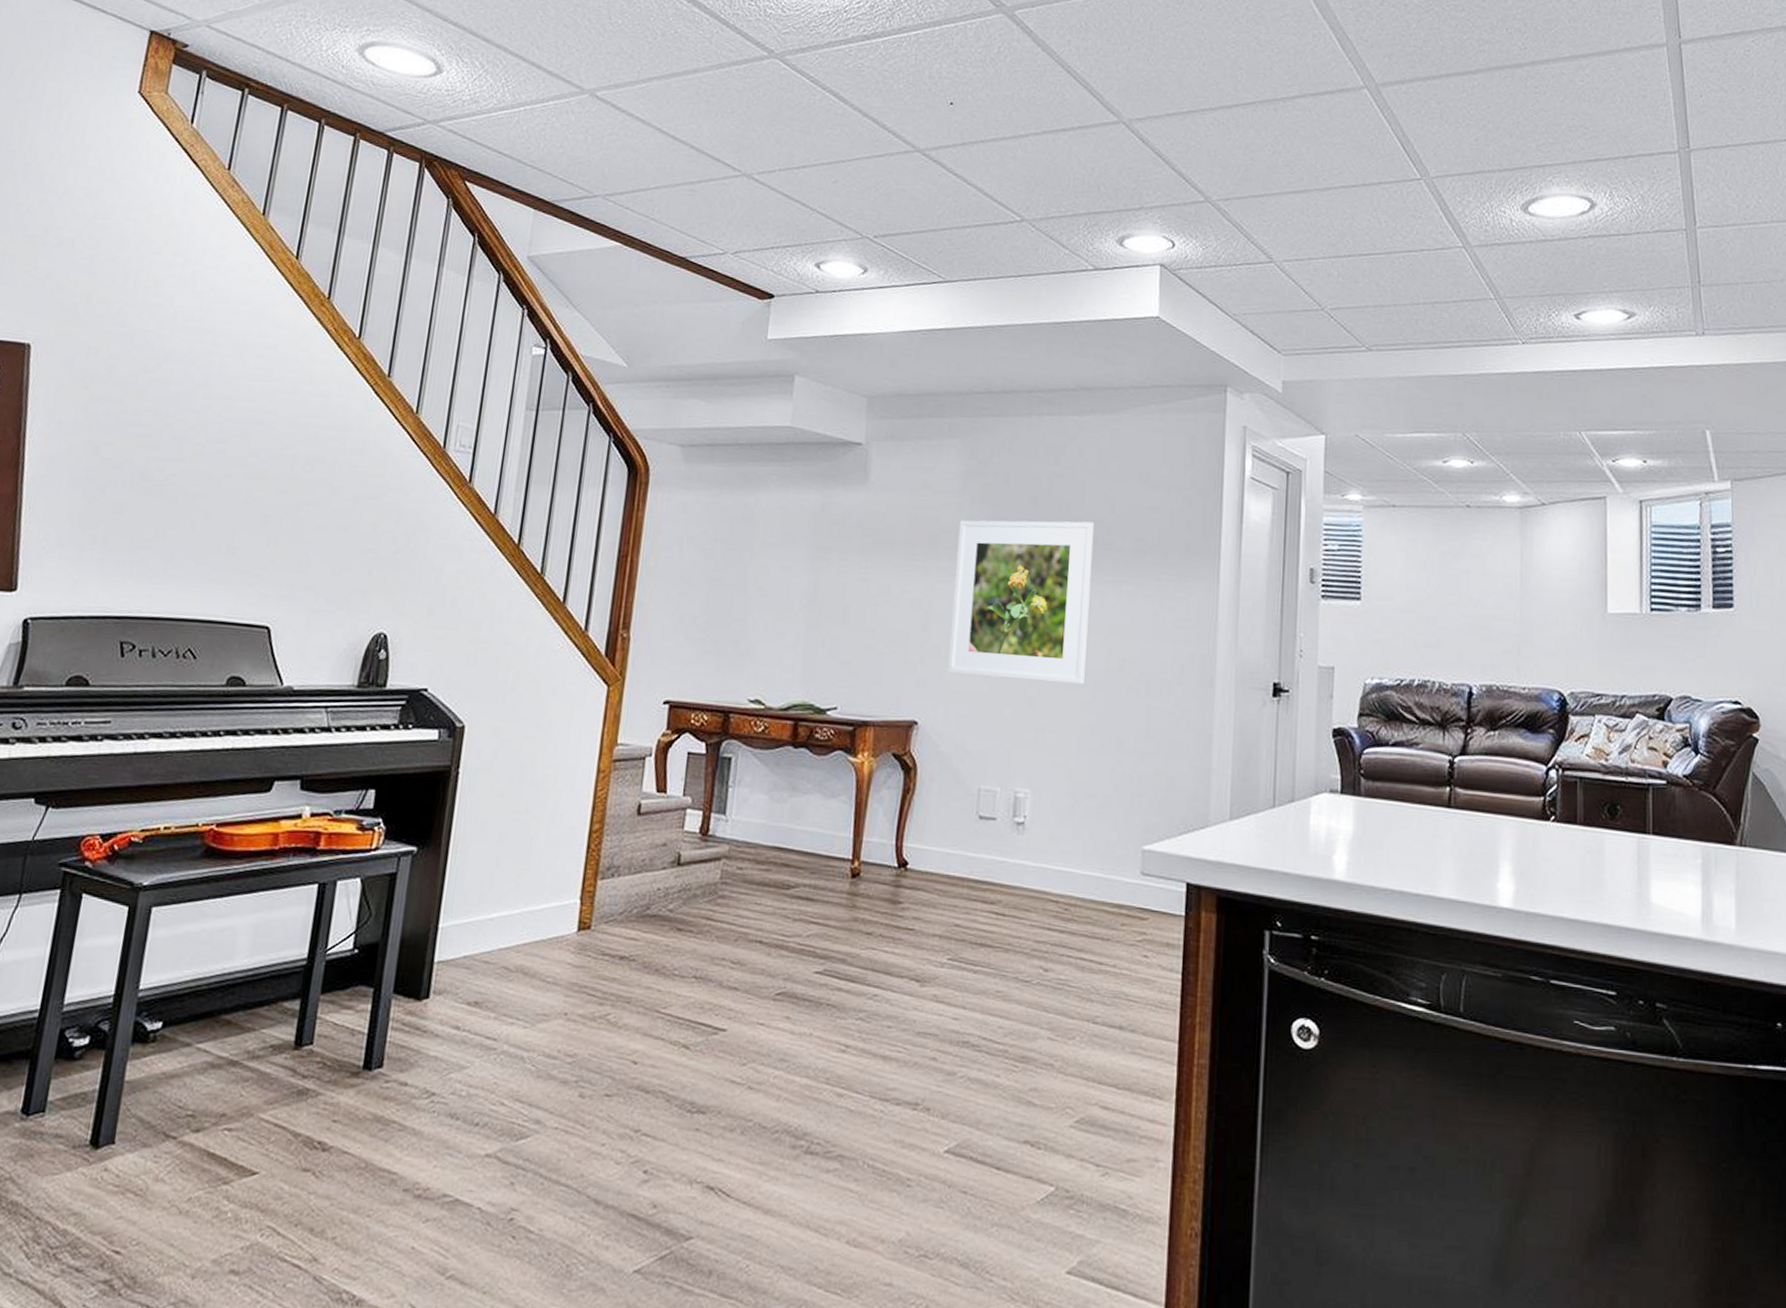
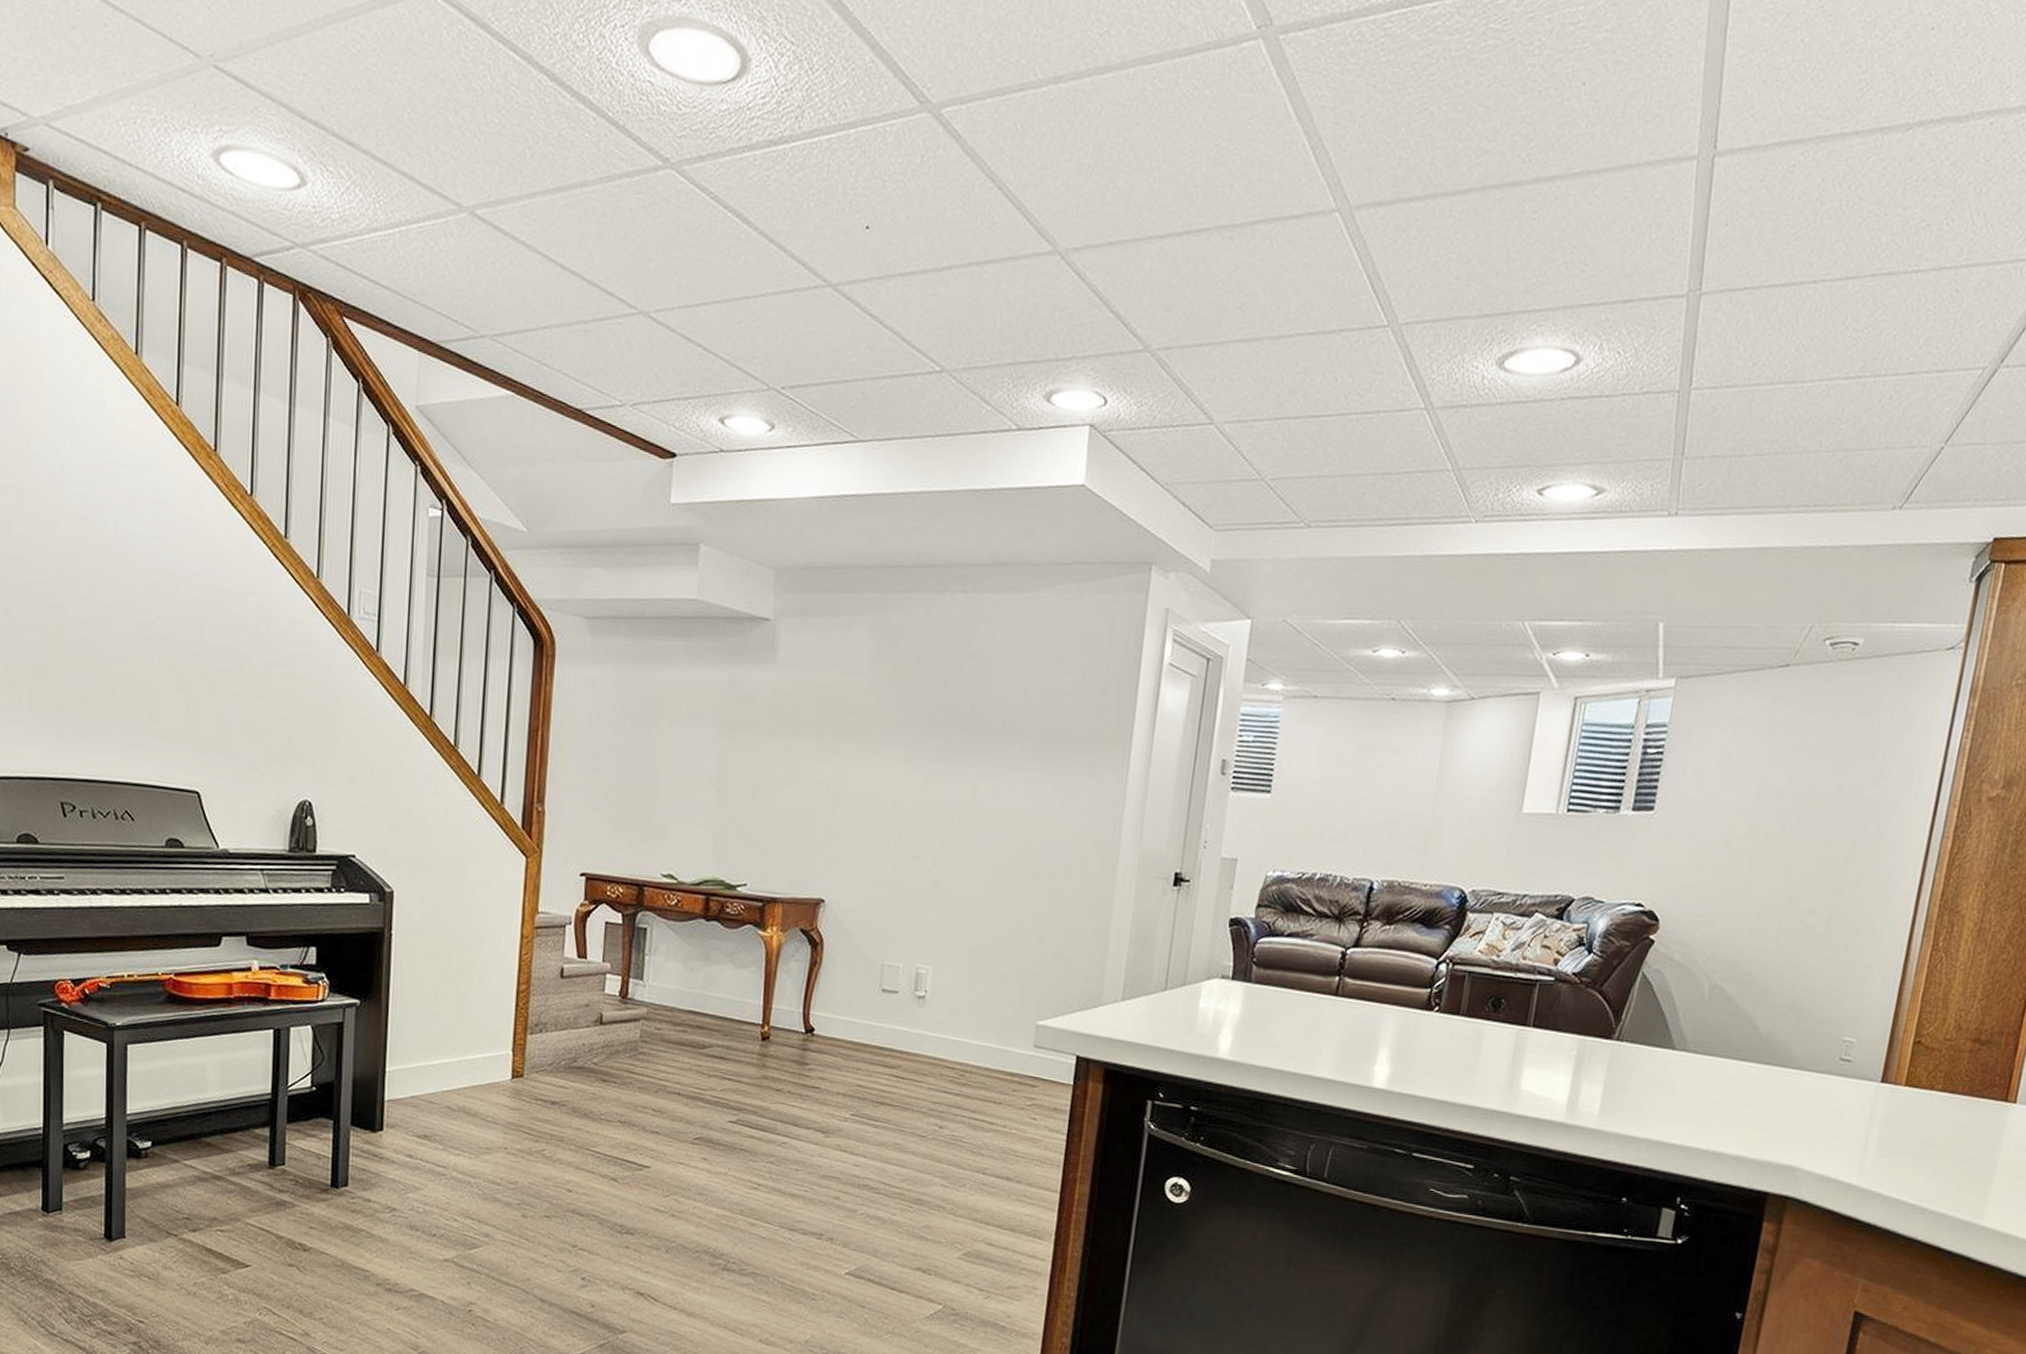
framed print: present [947,520,1095,685] -> none [853,701,1006,870]

